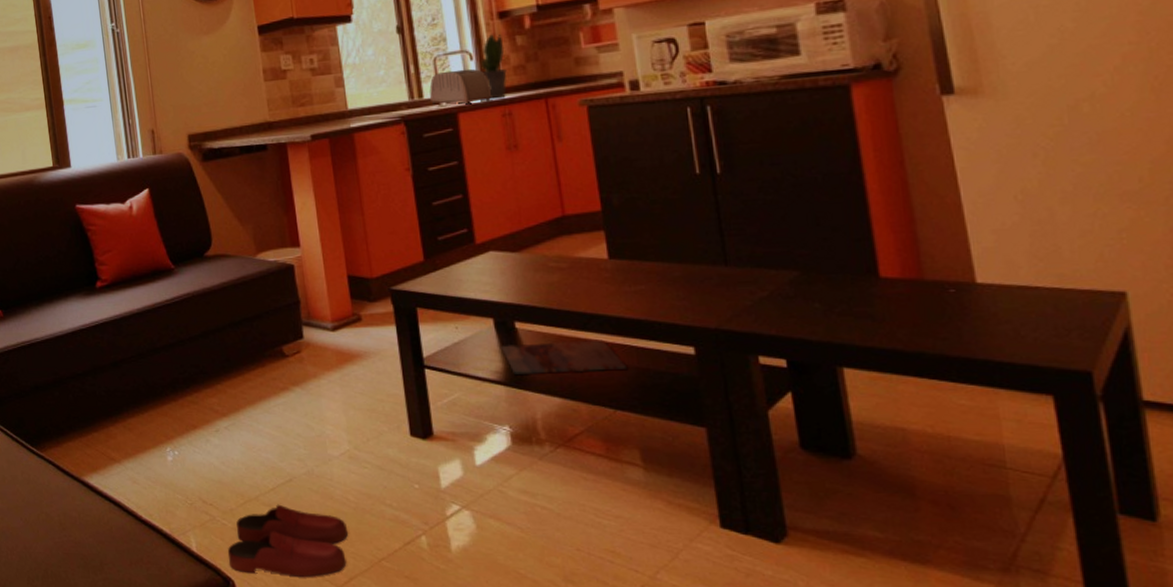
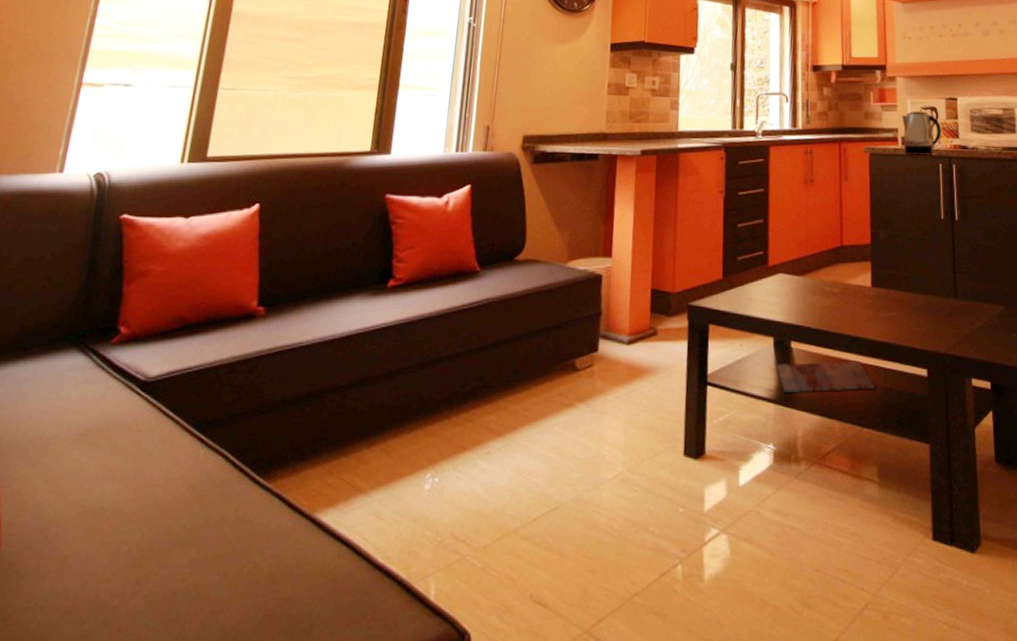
slippers: present [227,504,348,577] -> none [469,537,606,623]
toaster: present [429,68,491,105] -> none [749,108,798,140]
potted plant: present [480,33,507,98] -> none [793,82,814,137]
kettle: none [627,45,686,102] -> present [902,110,941,156]

